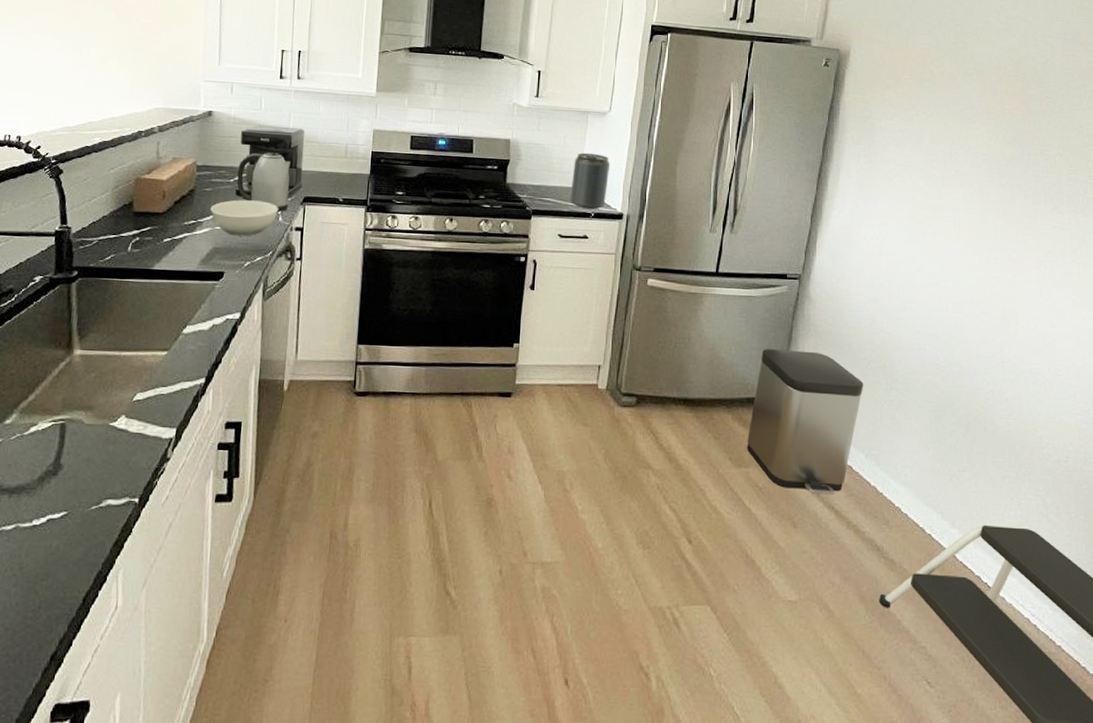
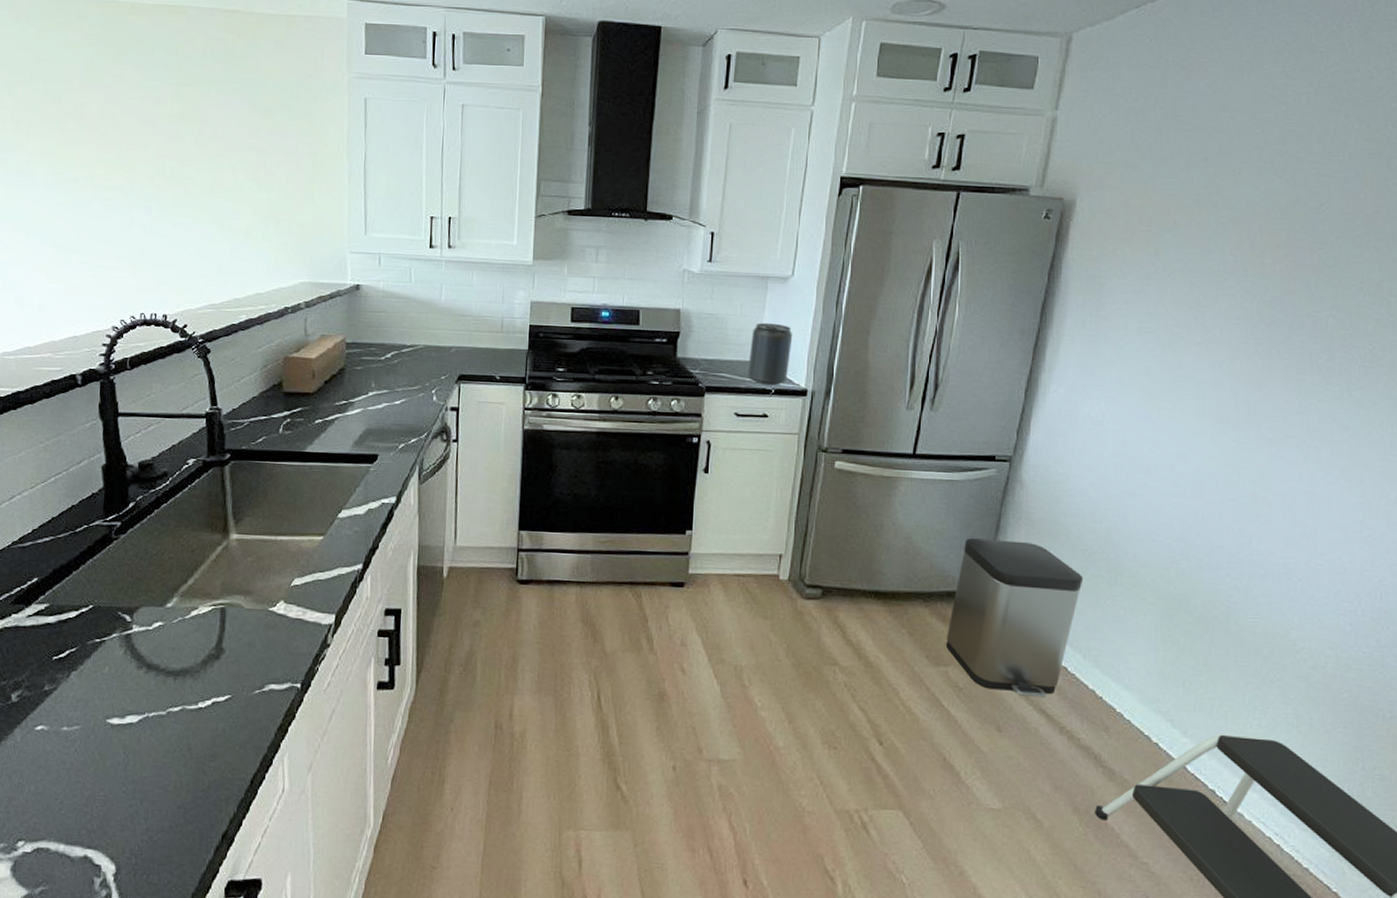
bowl: present [210,200,279,237] -> none [361,378,433,417]
coffee maker: present [235,125,305,199] -> none [387,298,458,377]
kettle: present [236,152,291,212] -> none [388,327,444,391]

